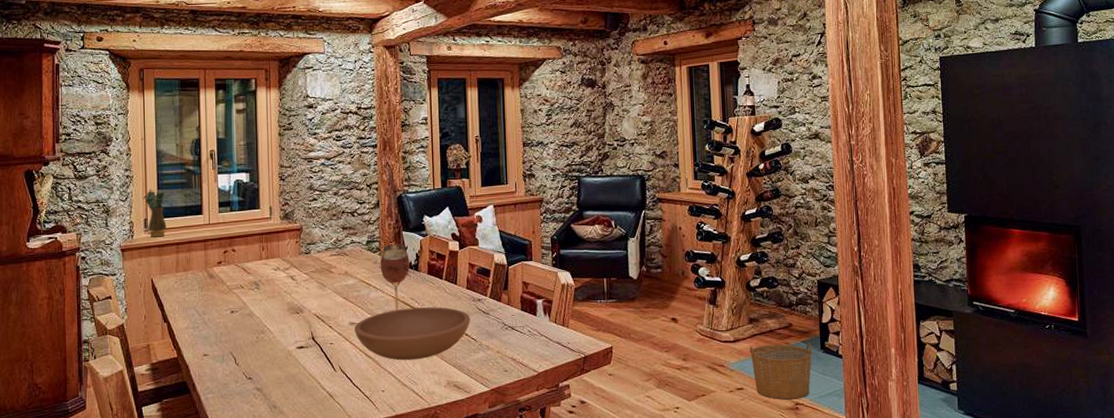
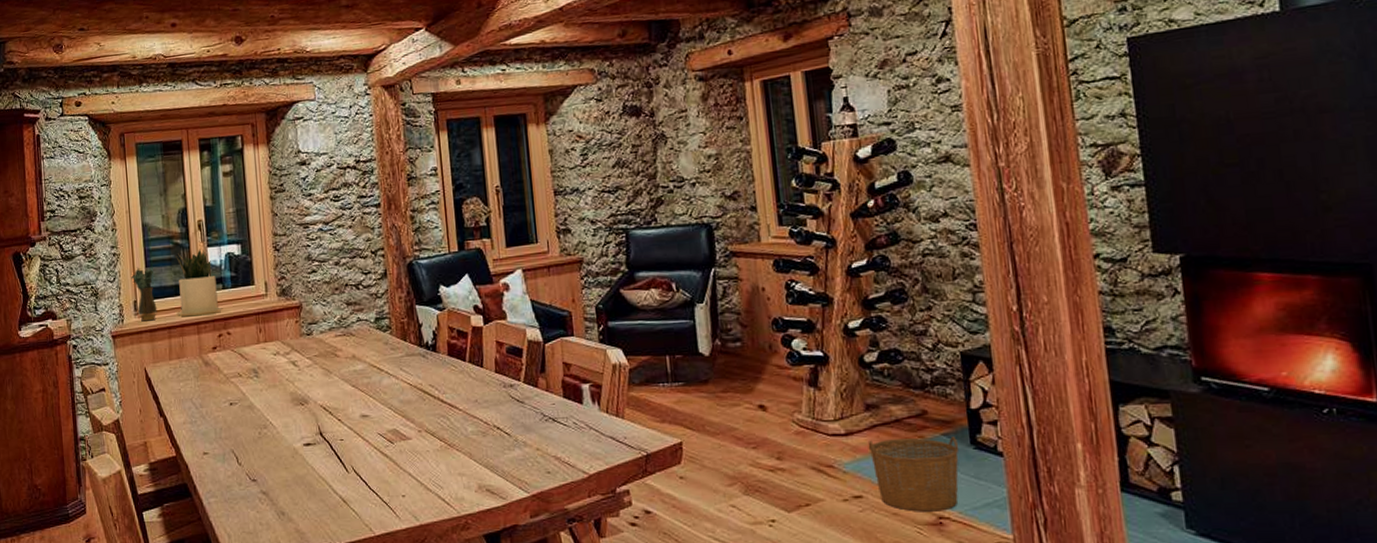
planter: none [186,175,228,235] -> present [176,249,222,317]
wooden bowl: present [354,307,470,361] -> none [366,395,502,460]
wineglass: present [380,244,410,311] -> none [391,320,427,400]

